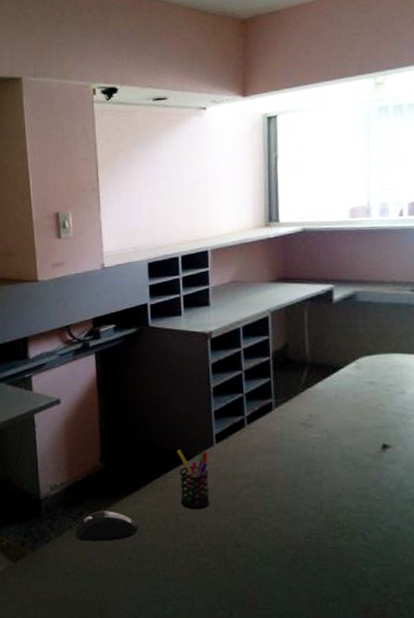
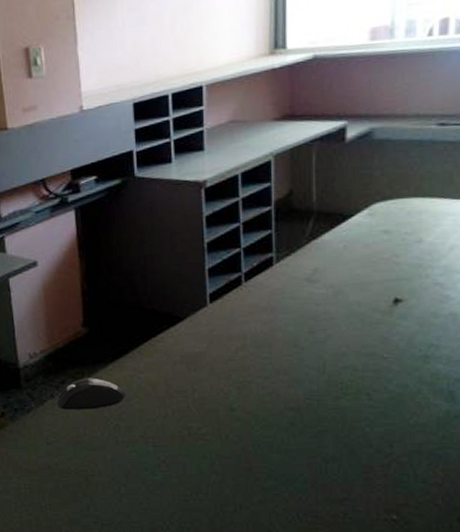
pen holder: present [176,450,210,510] -> none [166,311,203,374]

